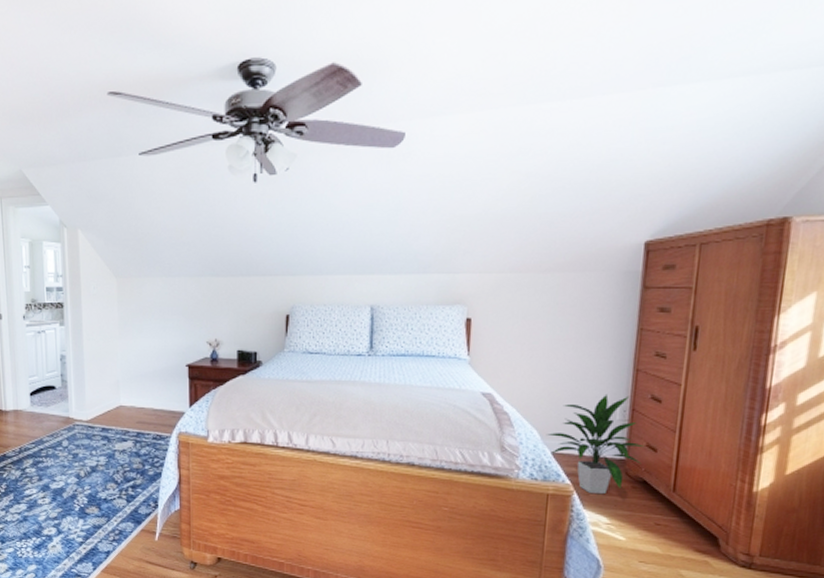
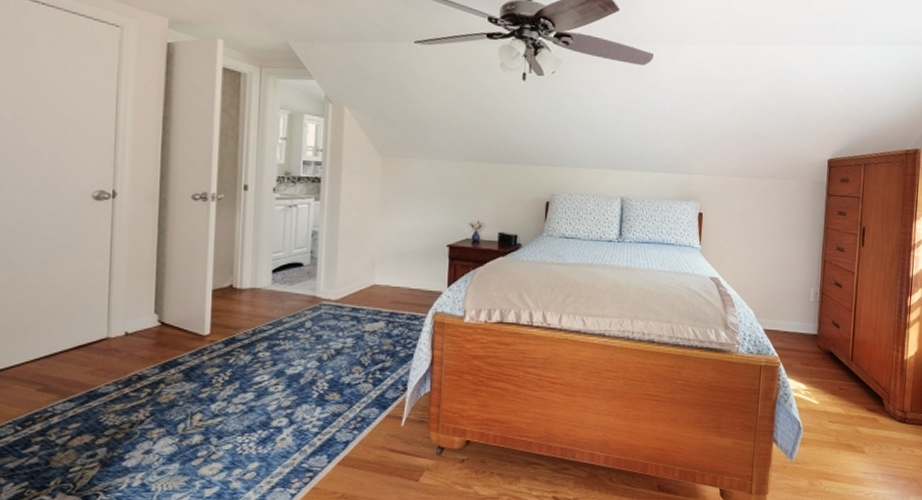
indoor plant: present [546,394,645,495] -> none [759,280,831,365]

